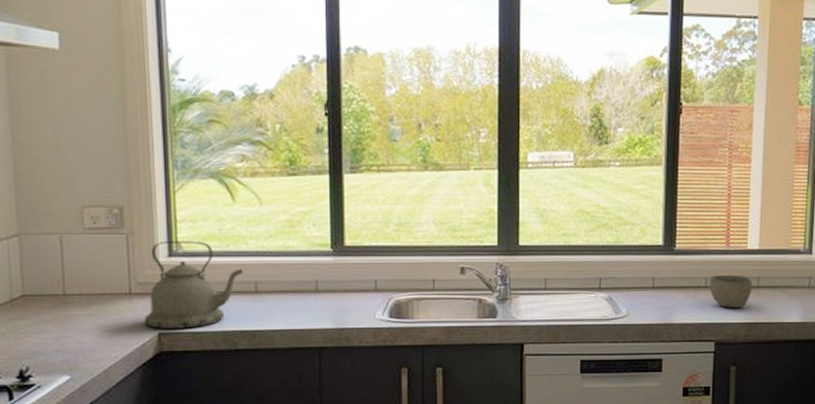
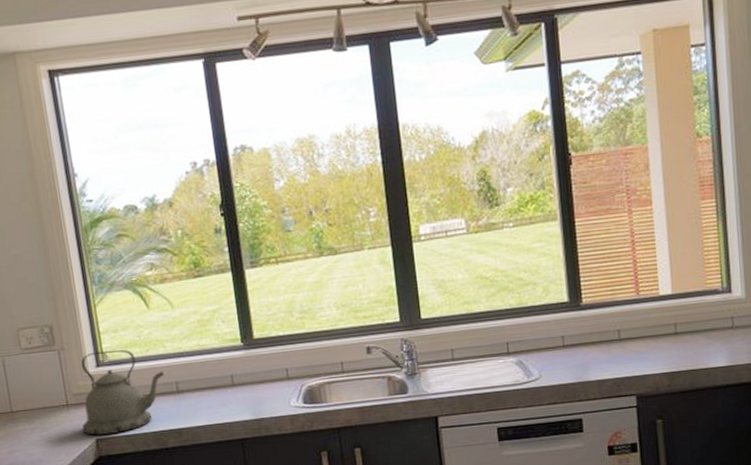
bowl: present [709,274,753,309] -> none [622,323,670,359]

